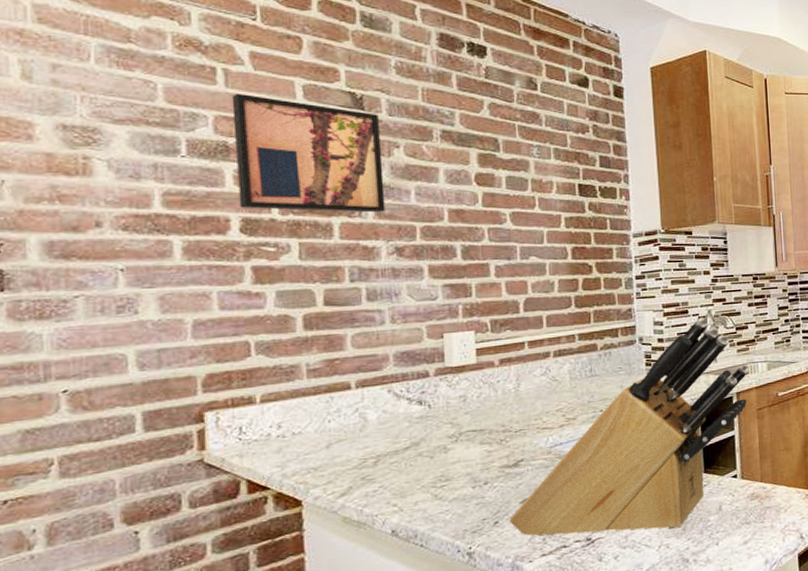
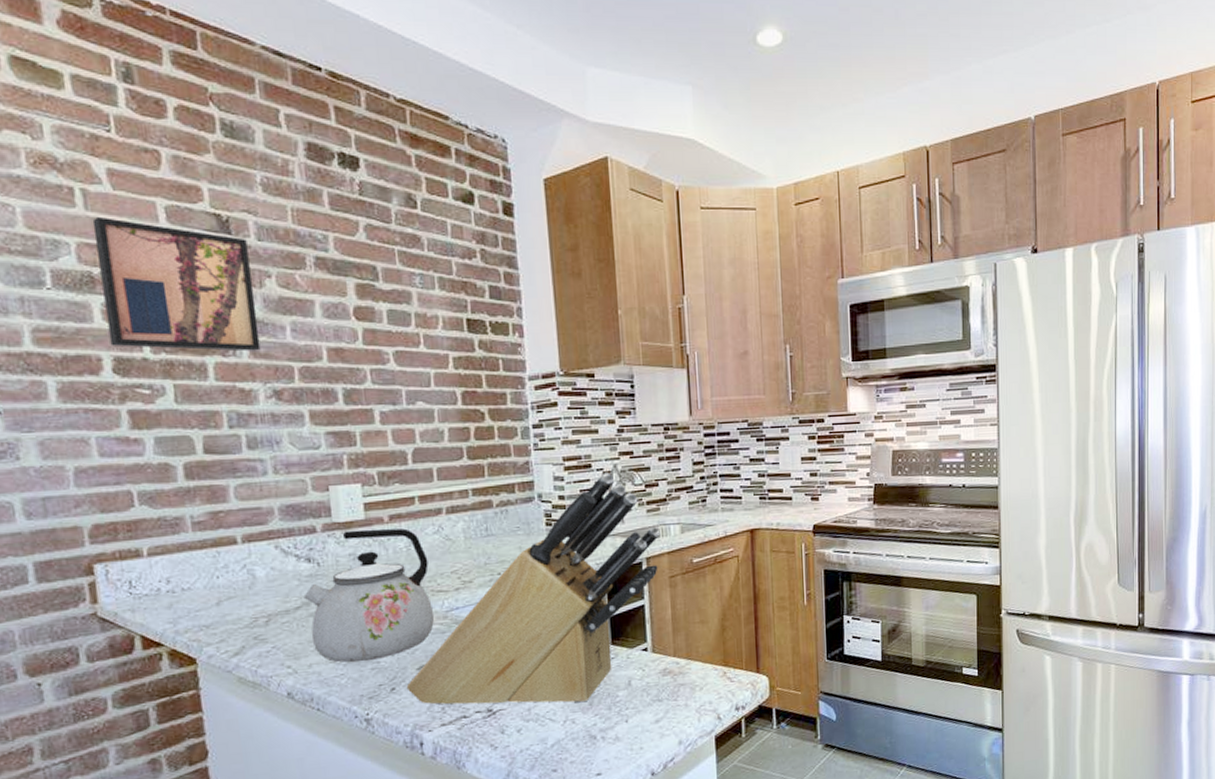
kettle: none [413,371,539,499] -> present [303,528,435,663]

